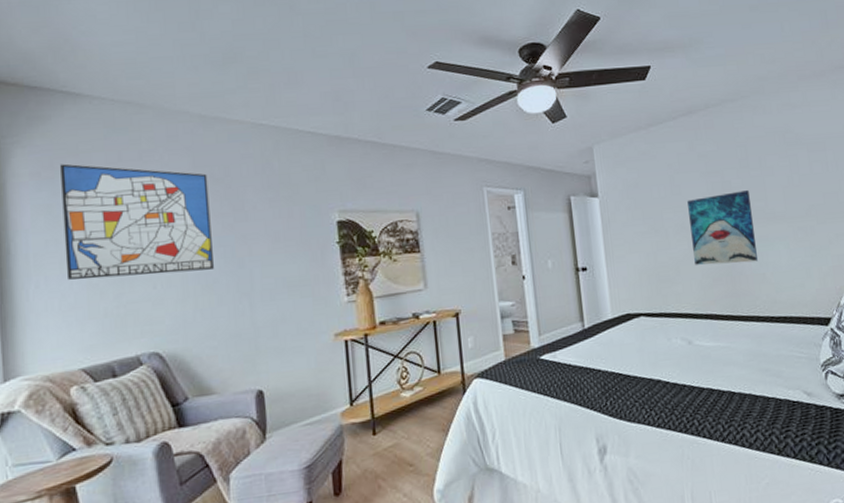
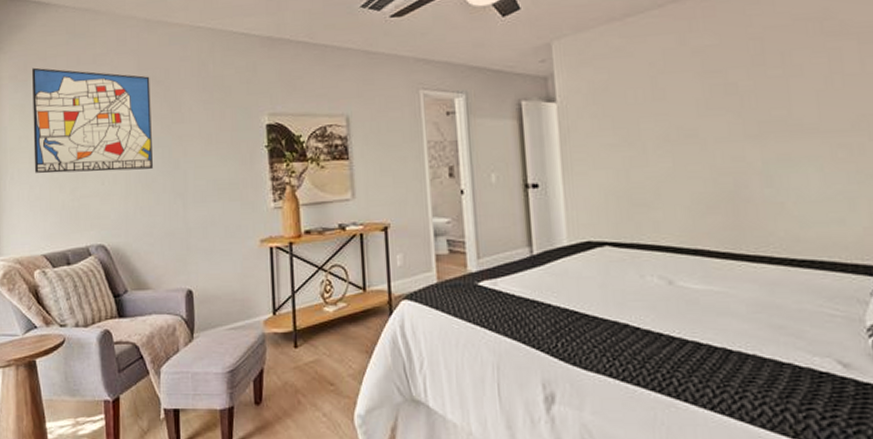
wall art: present [687,190,758,265] -> none [674,95,773,188]

